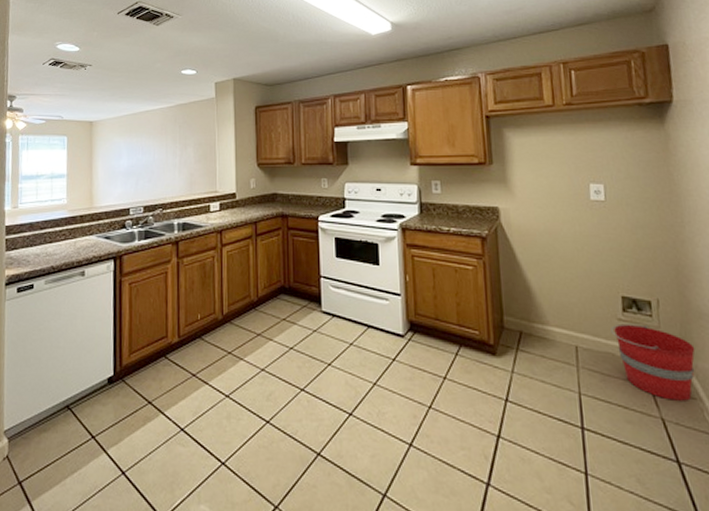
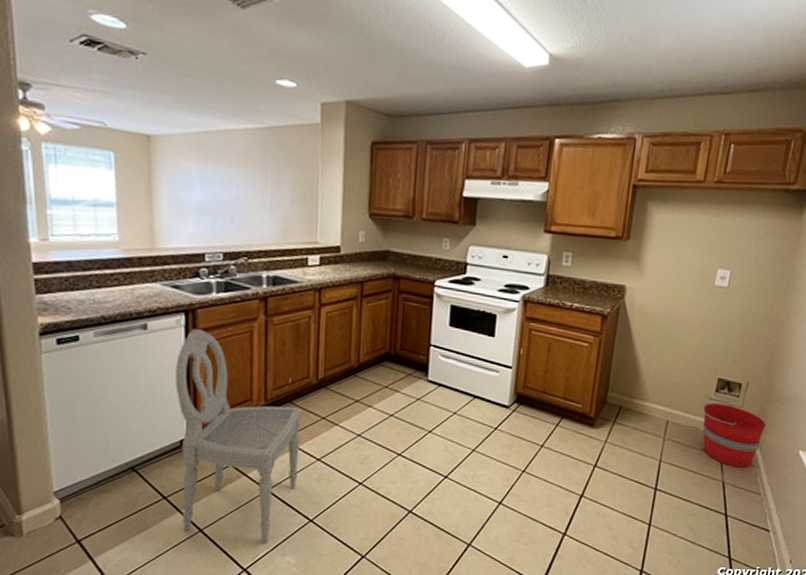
dining chair: none [105,273,210,490] -> present [175,329,302,544]

